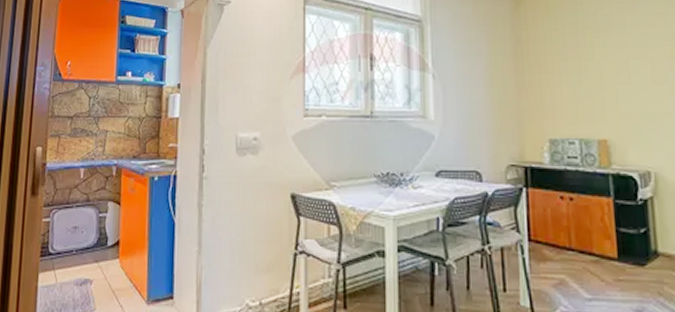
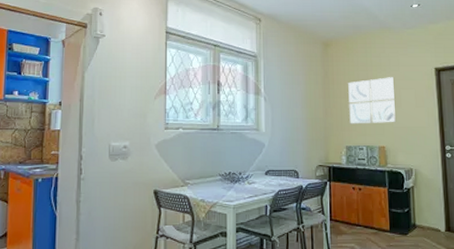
wall art: none [550,43,623,109] -> present [348,77,396,124]

